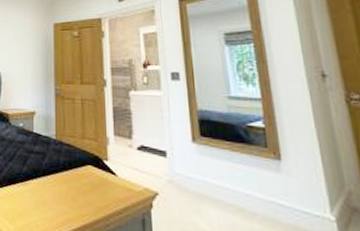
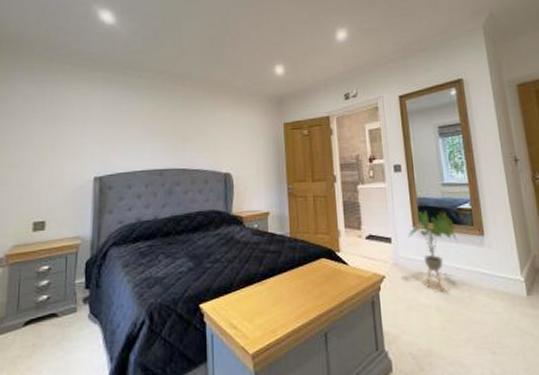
house plant: none [186,125,247,220] -> present [408,211,458,292]

